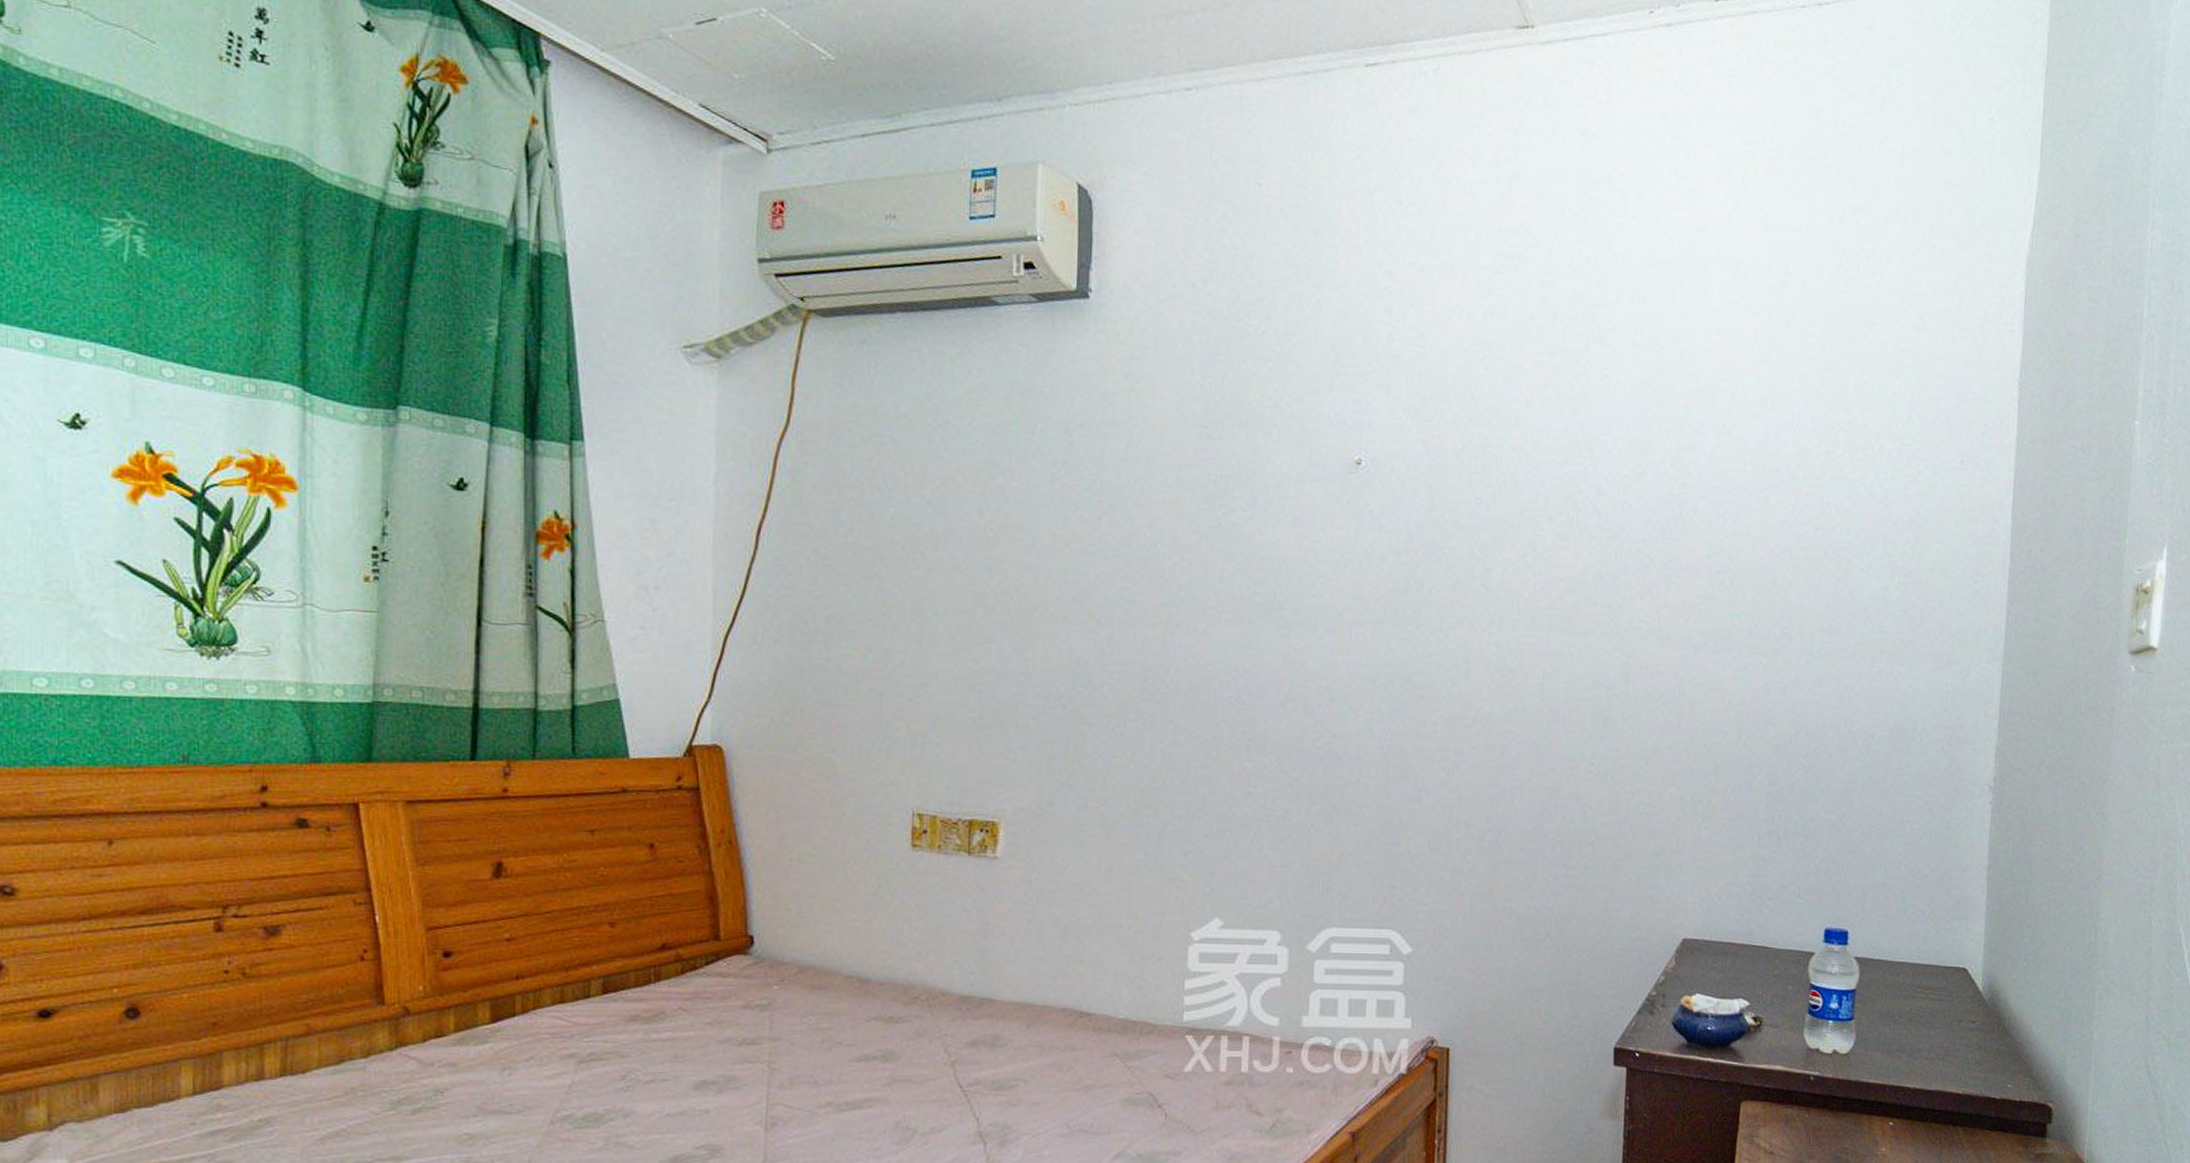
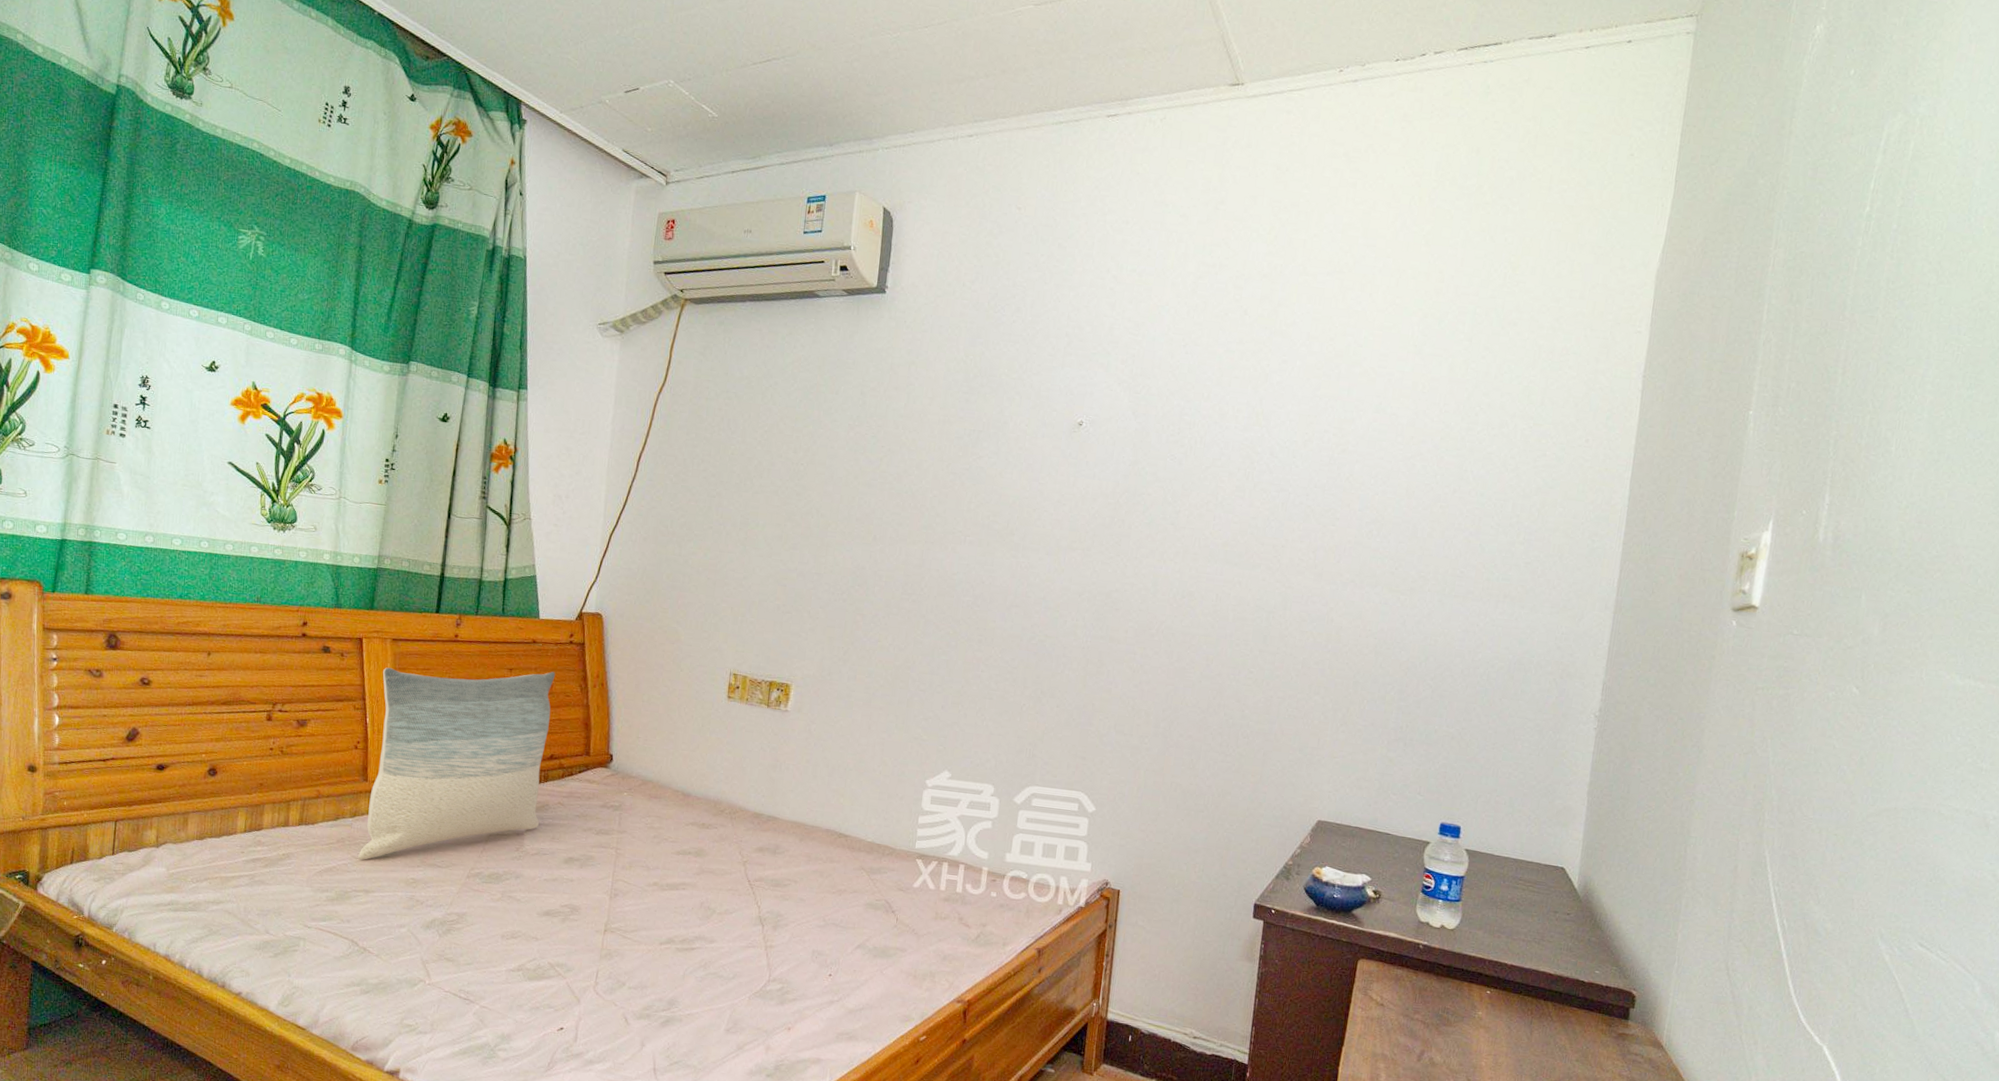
pillow: none [380,830,660,1115] -> present [358,667,556,860]

